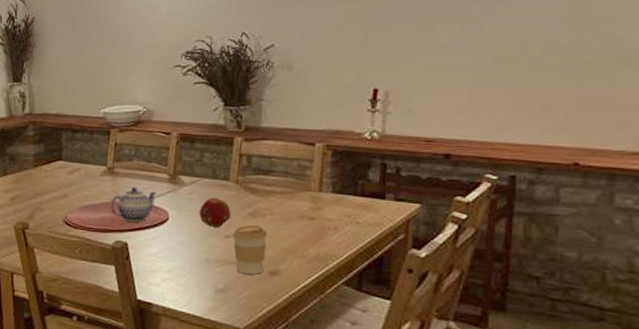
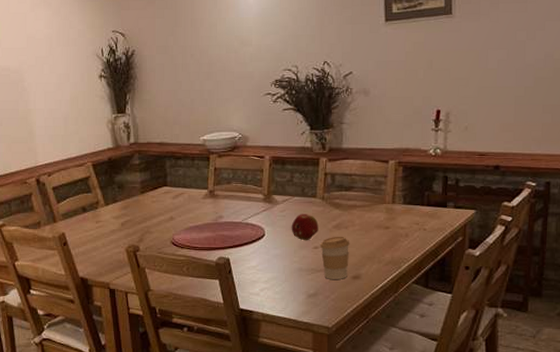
teapot: present [110,186,157,222] -> none [212,207,254,240]

